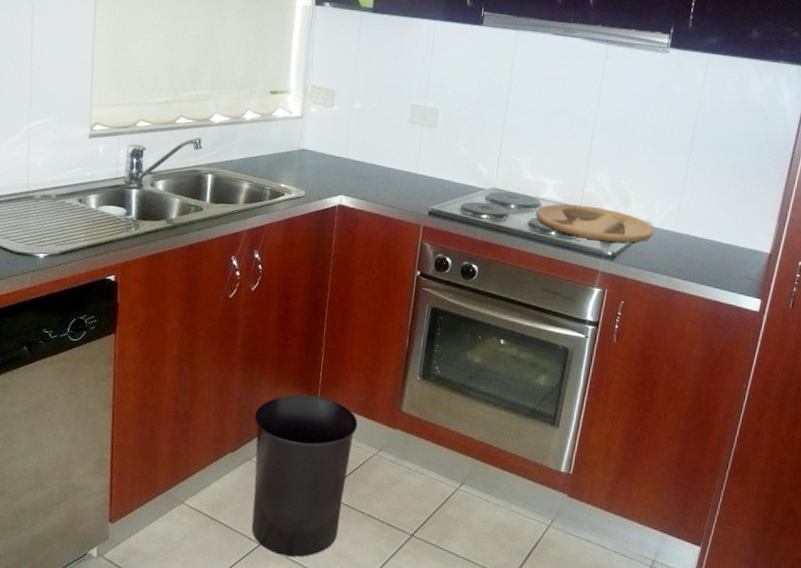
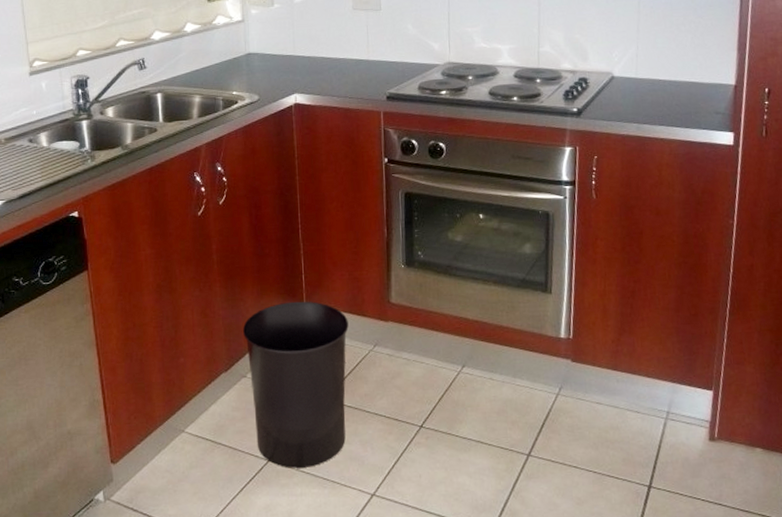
cutting board: present [536,203,654,243] -> none [494,65,616,100]

